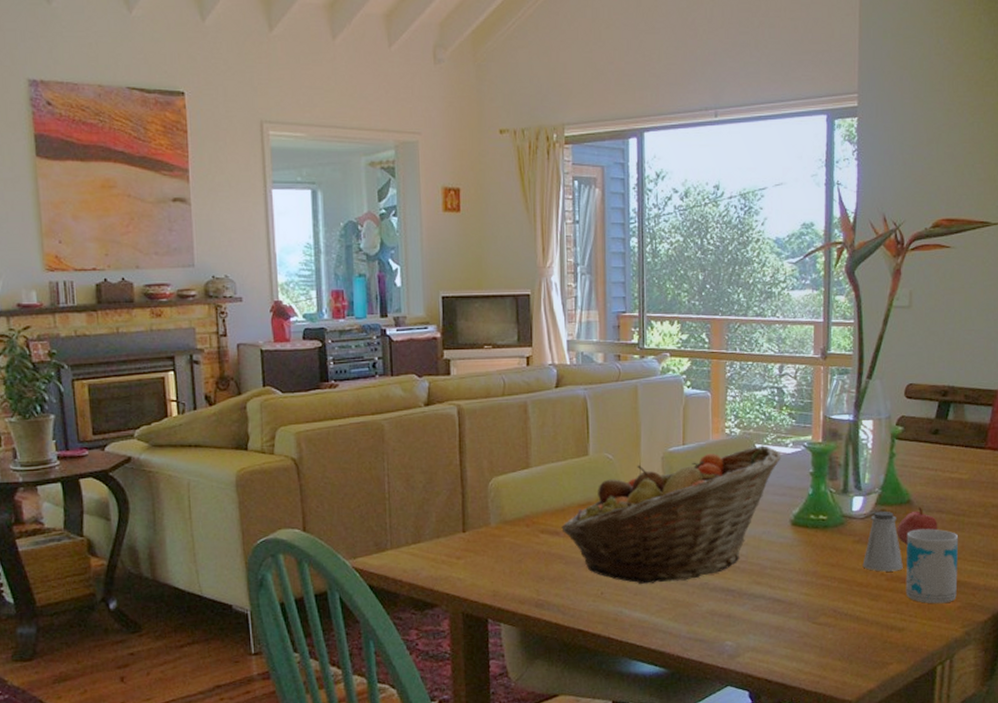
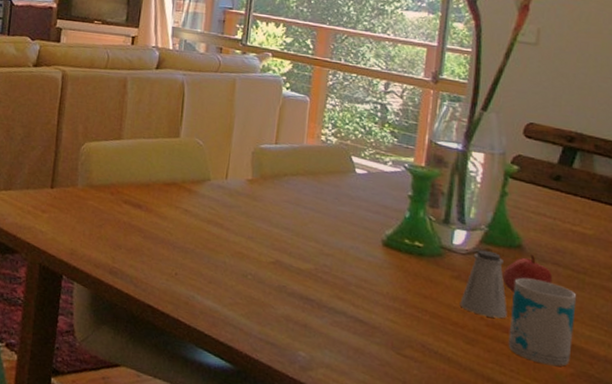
fruit basket: present [561,445,781,584] -> none [144,156,379,280]

